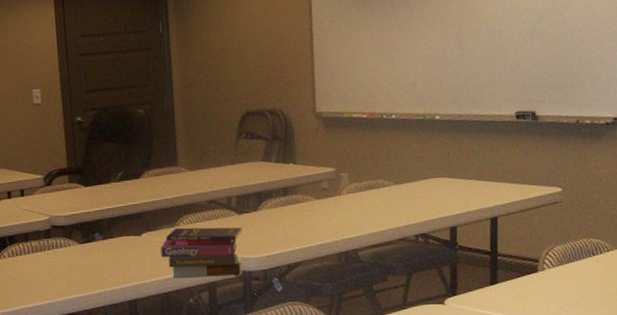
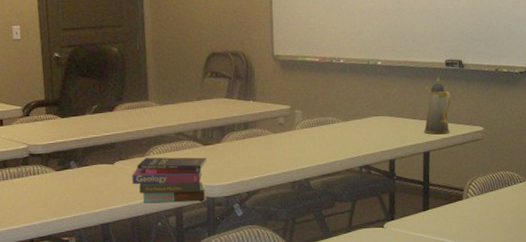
coffee pot: none [490,131,523,198] -> present [423,77,451,135]

